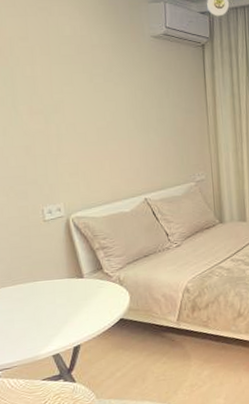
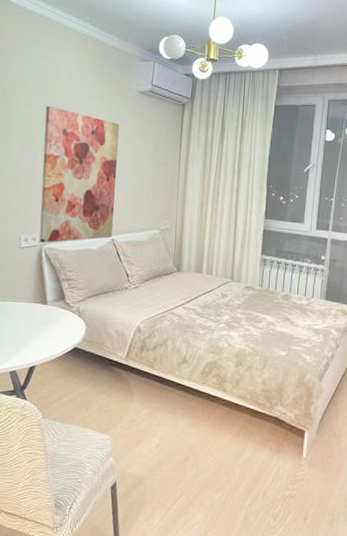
wall art: none [51,61,146,212] -> present [39,105,119,243]

